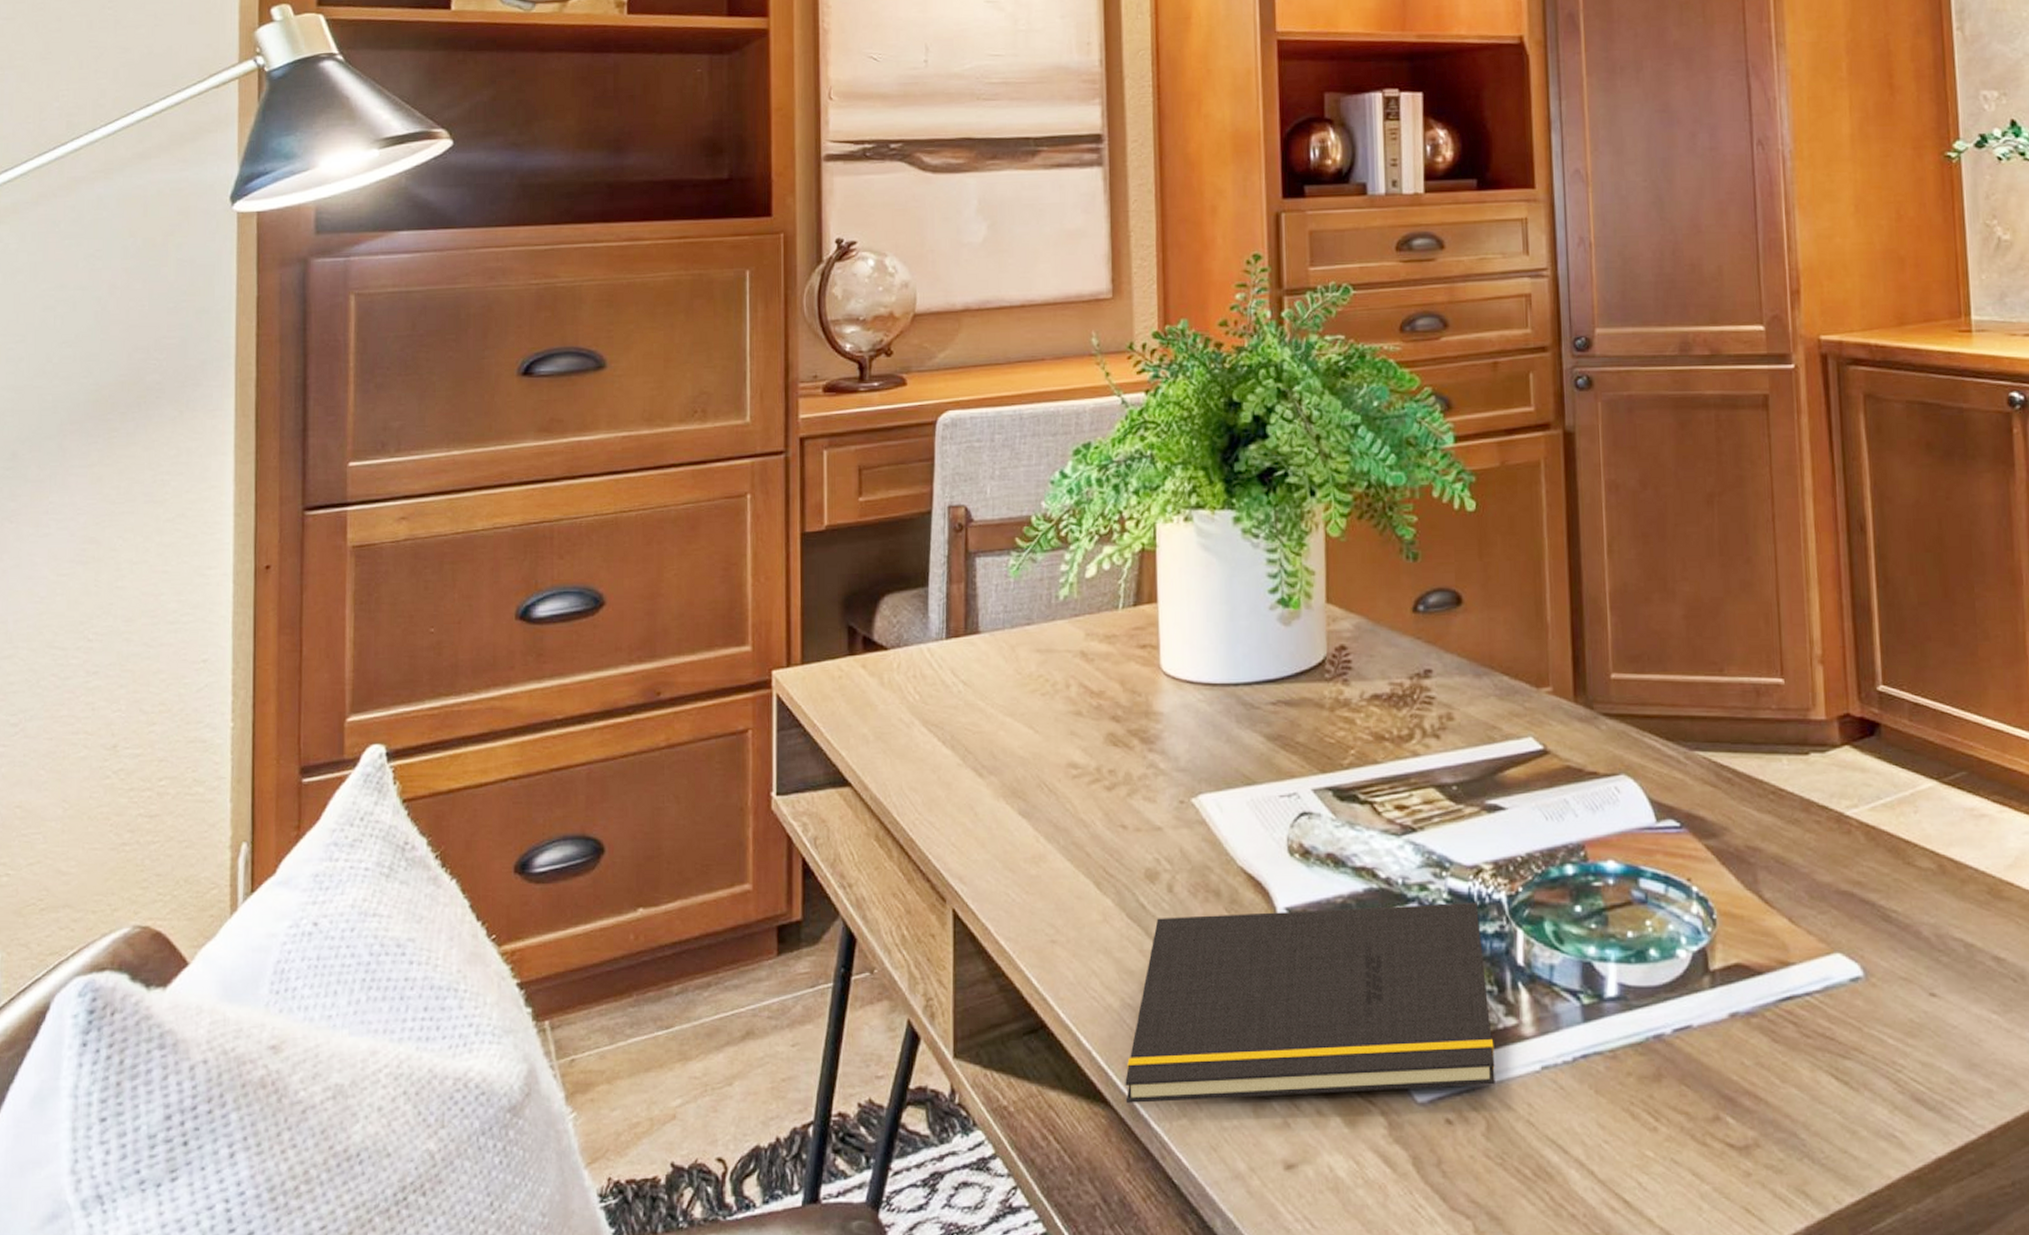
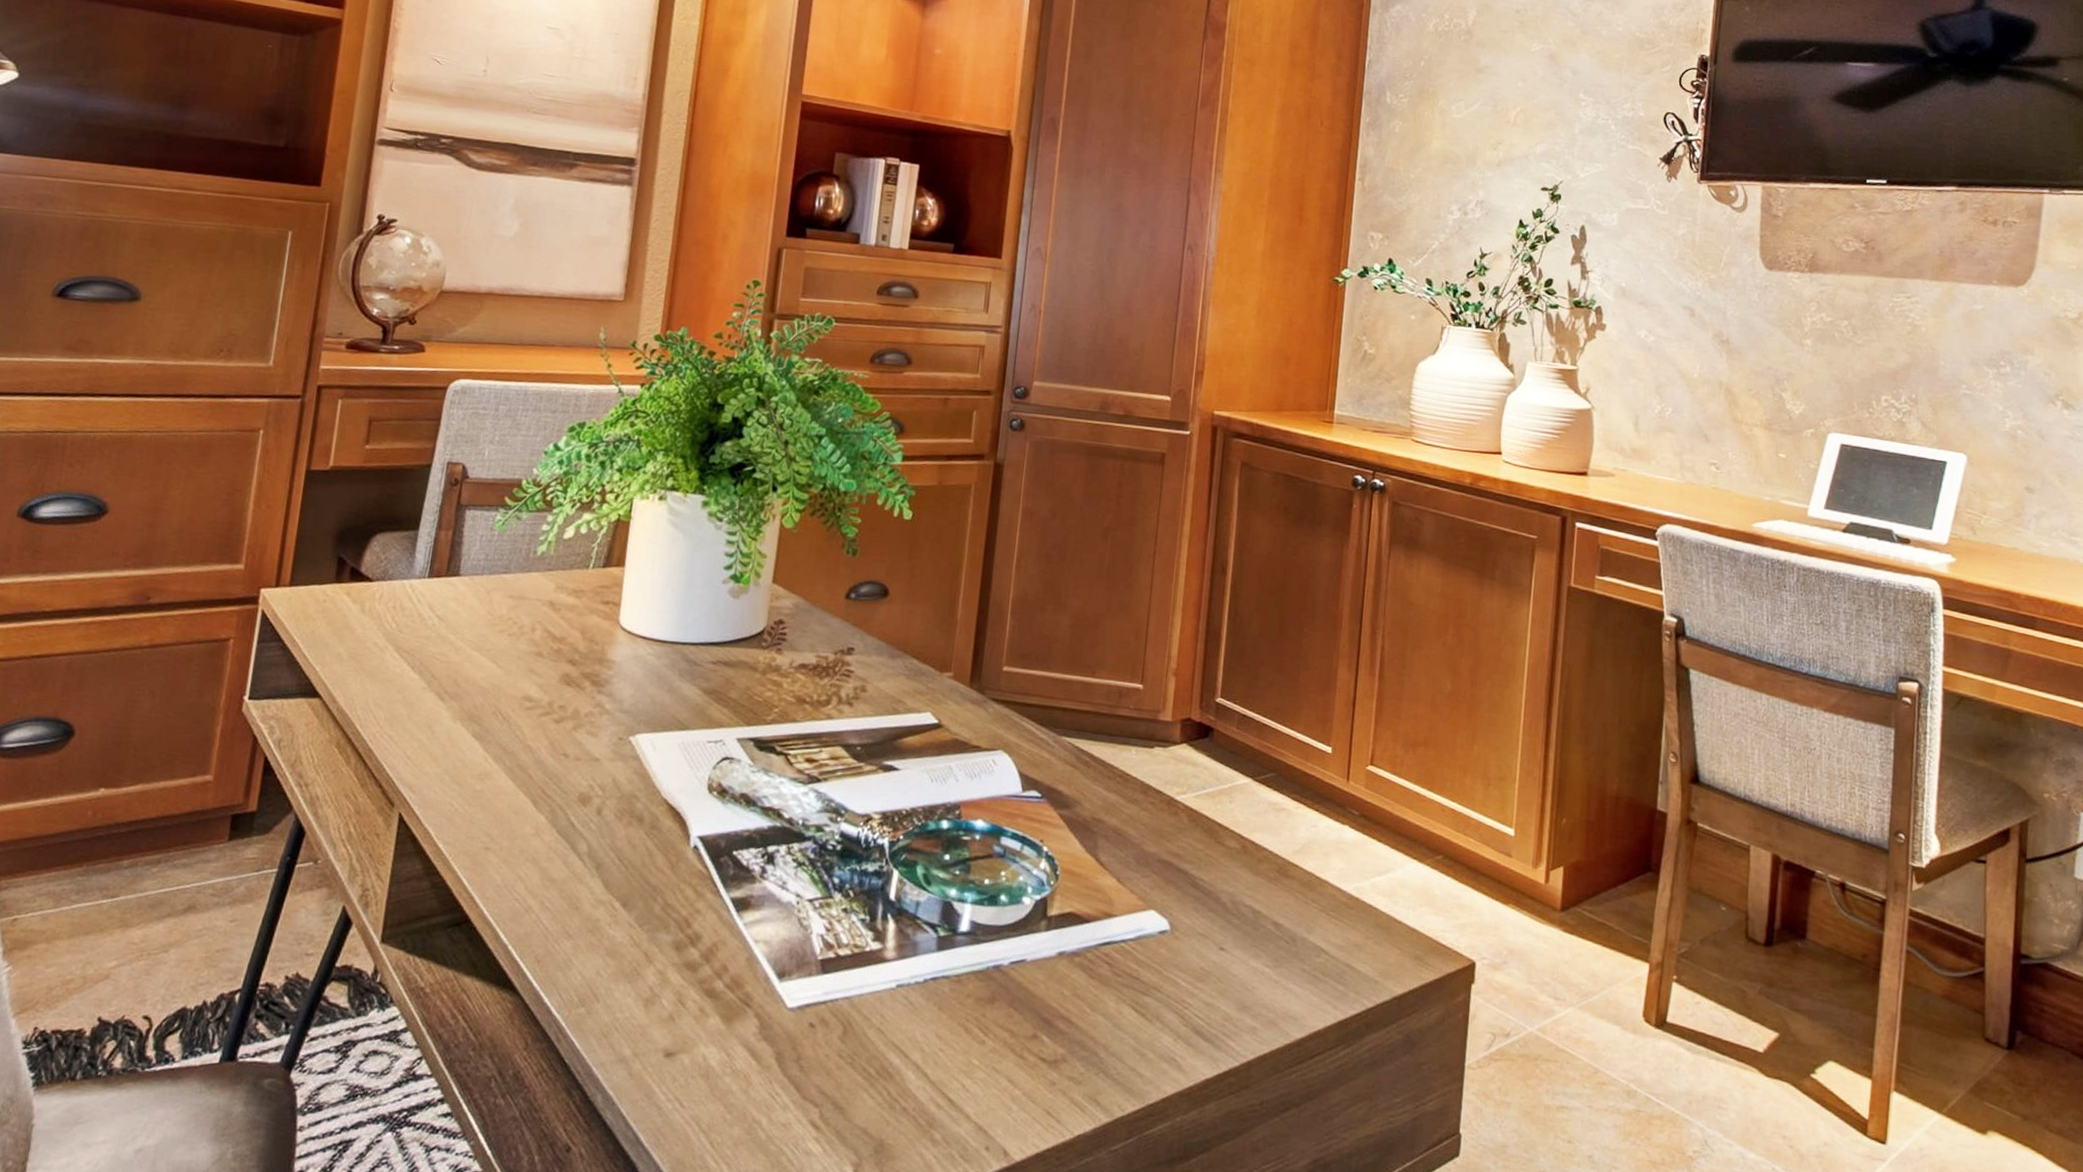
notepad: present [1125,903,1495,1103] -> none [532,836,863,997]

